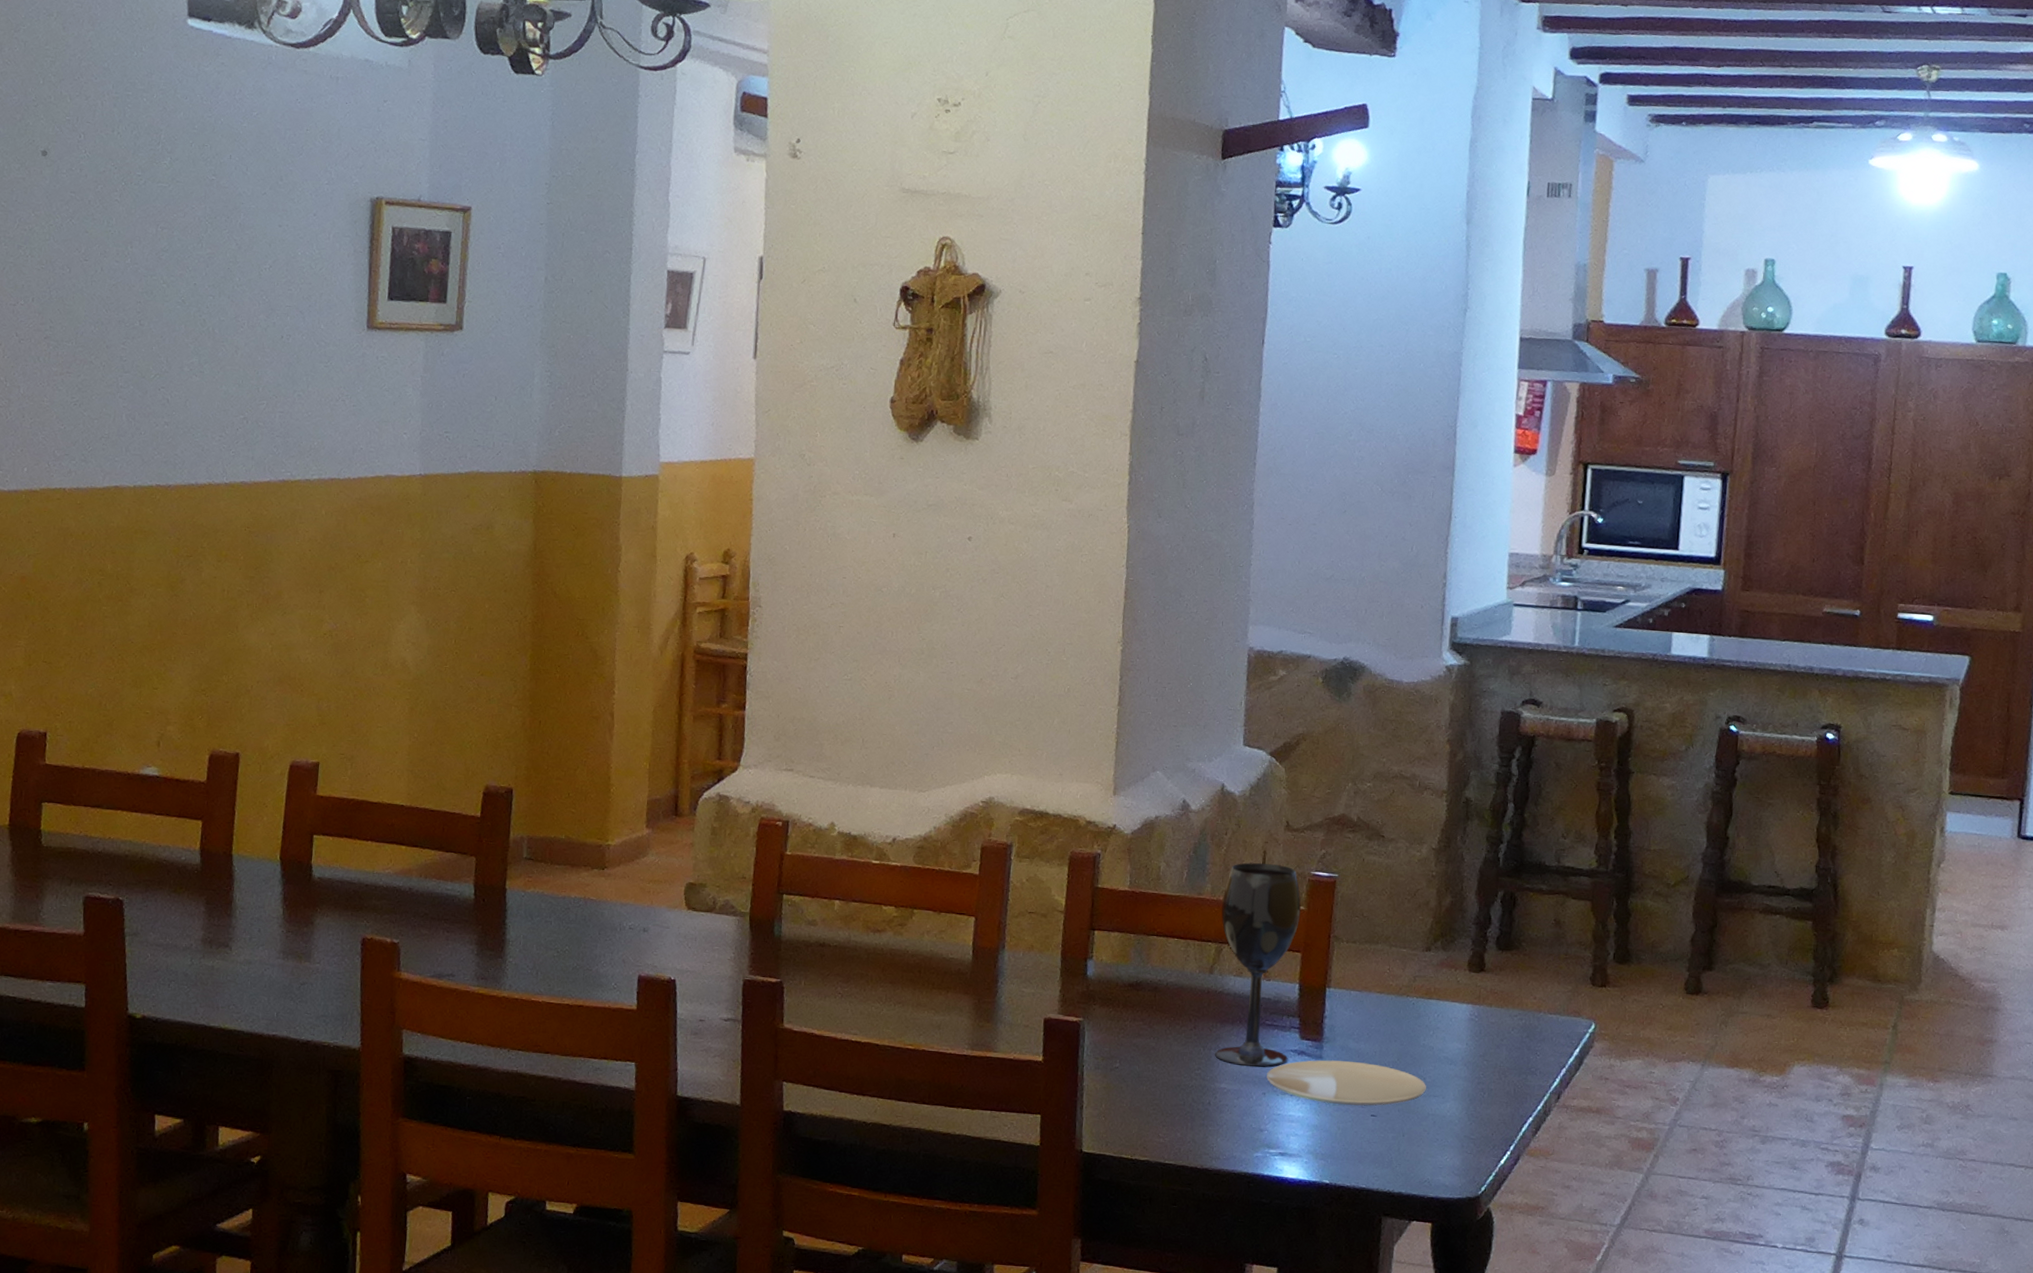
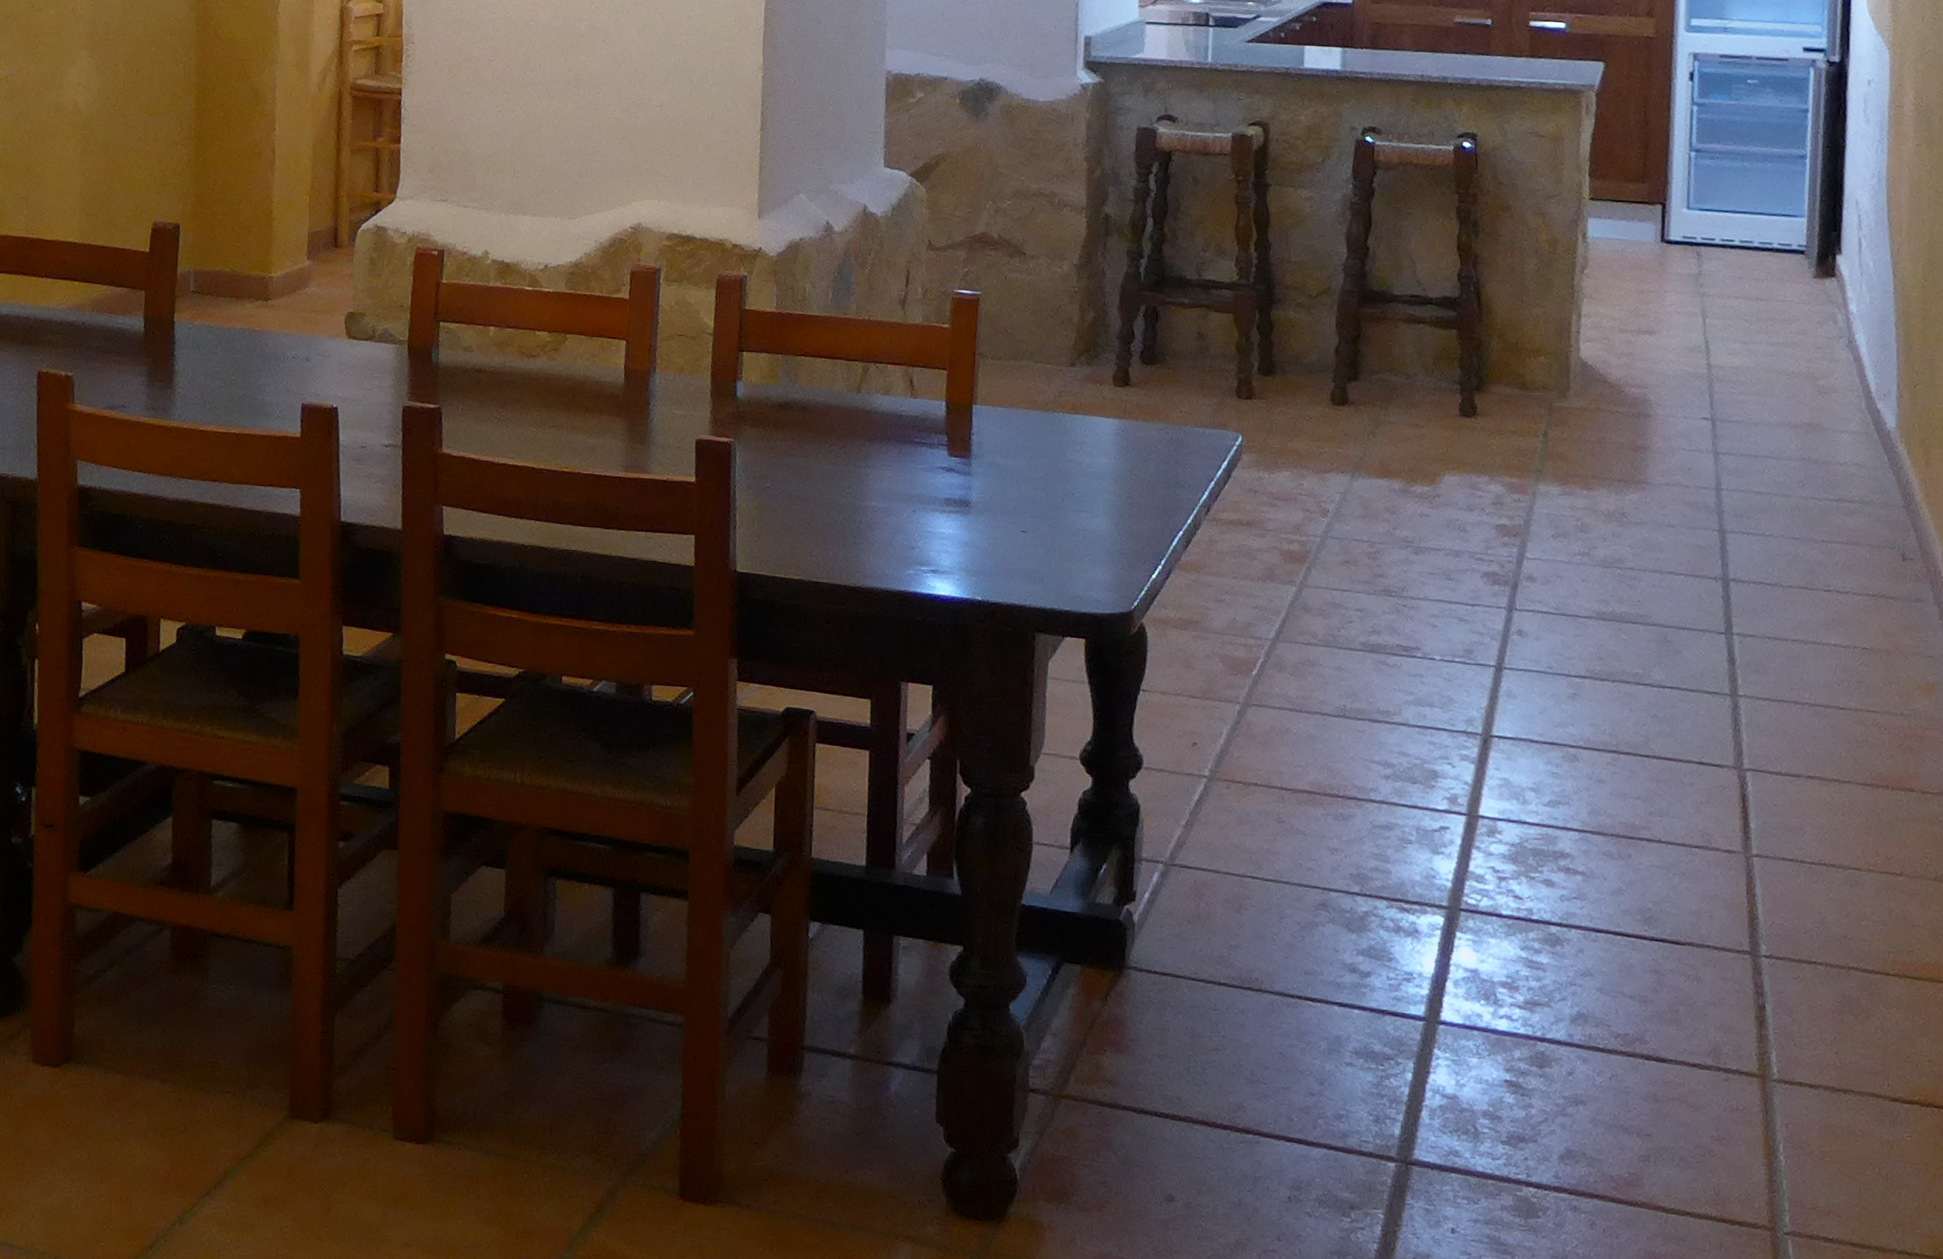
wine glass: present [1214,862,1301,1067] -> none [864,282,946,485]
plate: present [1266,1059,1426,1106] -> none [916,476,1075,522]

